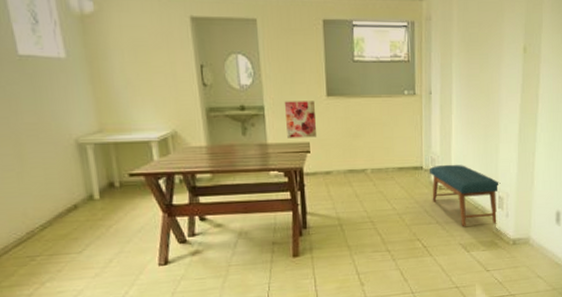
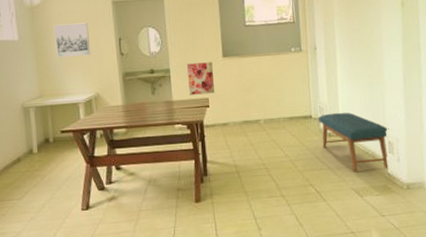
wall art: none [113,41,165,84] -> present [53,23,91,57]

